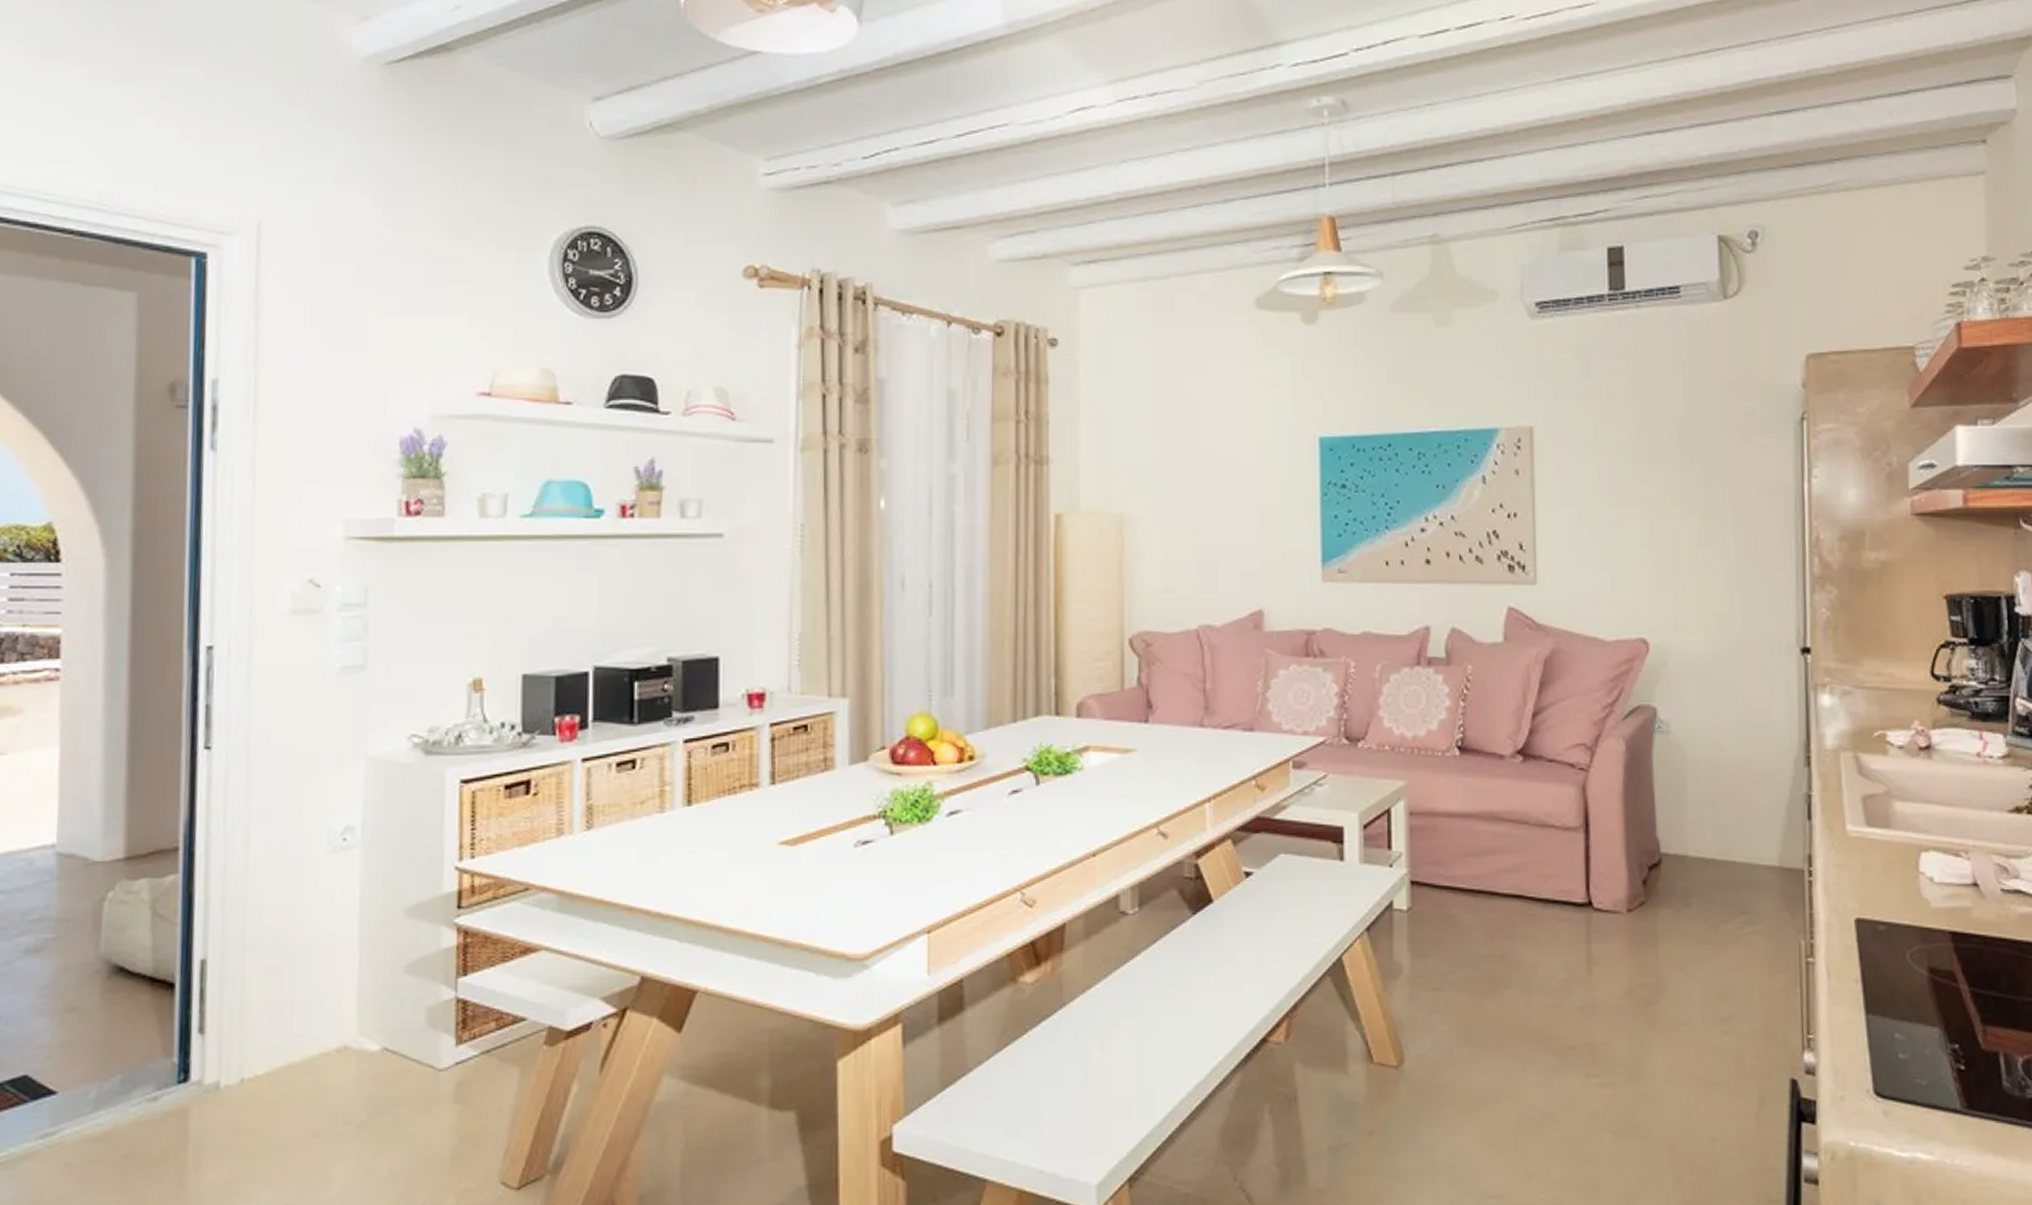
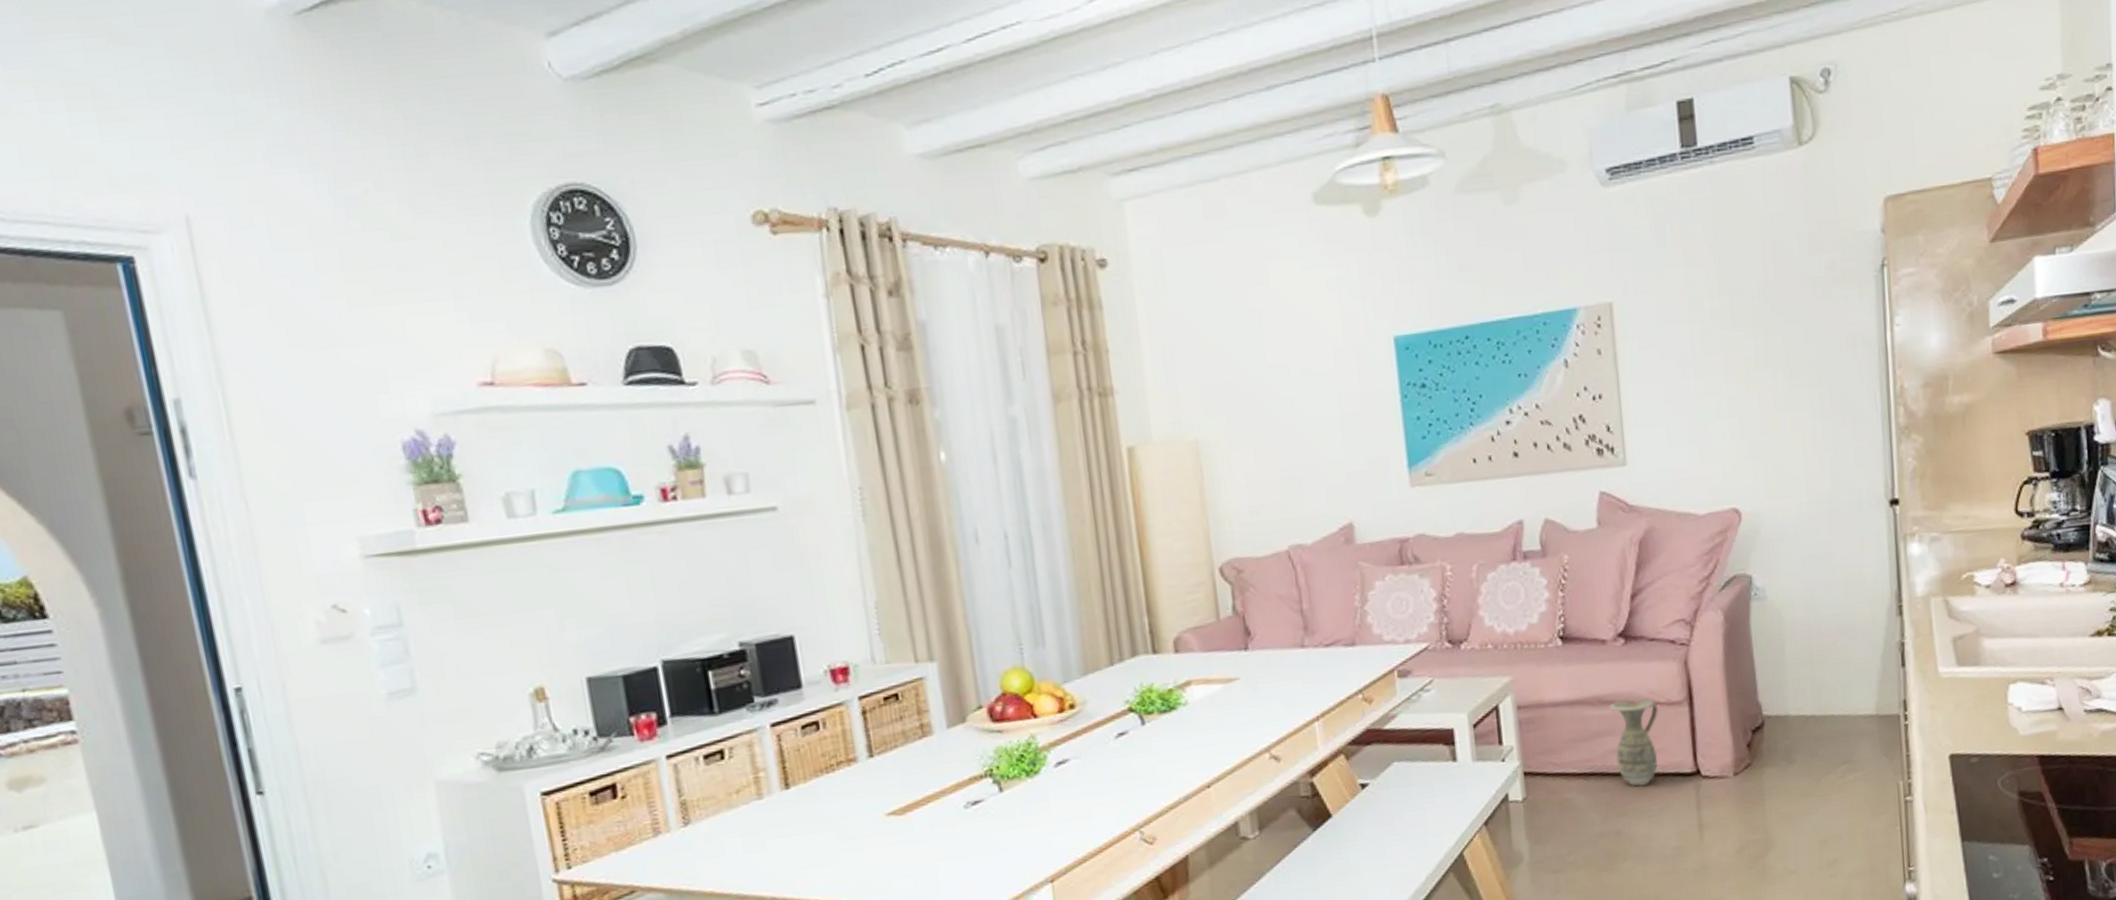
ceramic jug: none [1503,818,1554,911] -> present [1609,699,1659,787]

